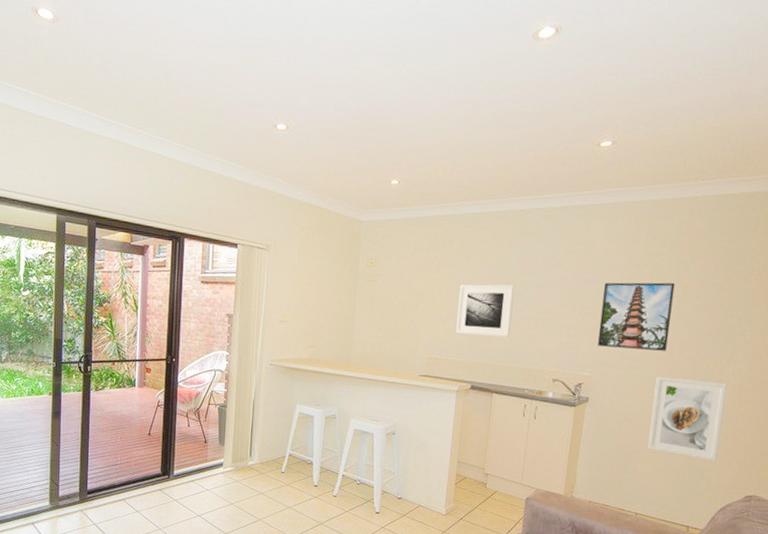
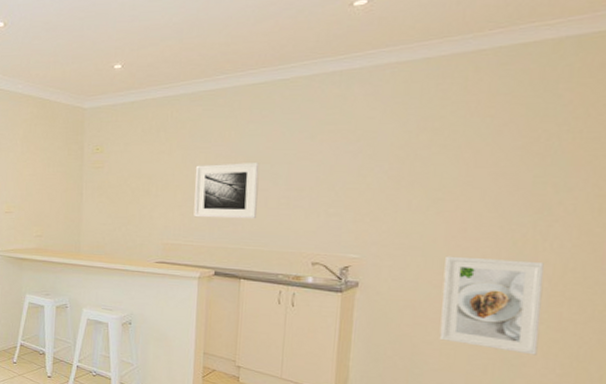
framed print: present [597,282,676,351] -> none [365,149,463,227]

